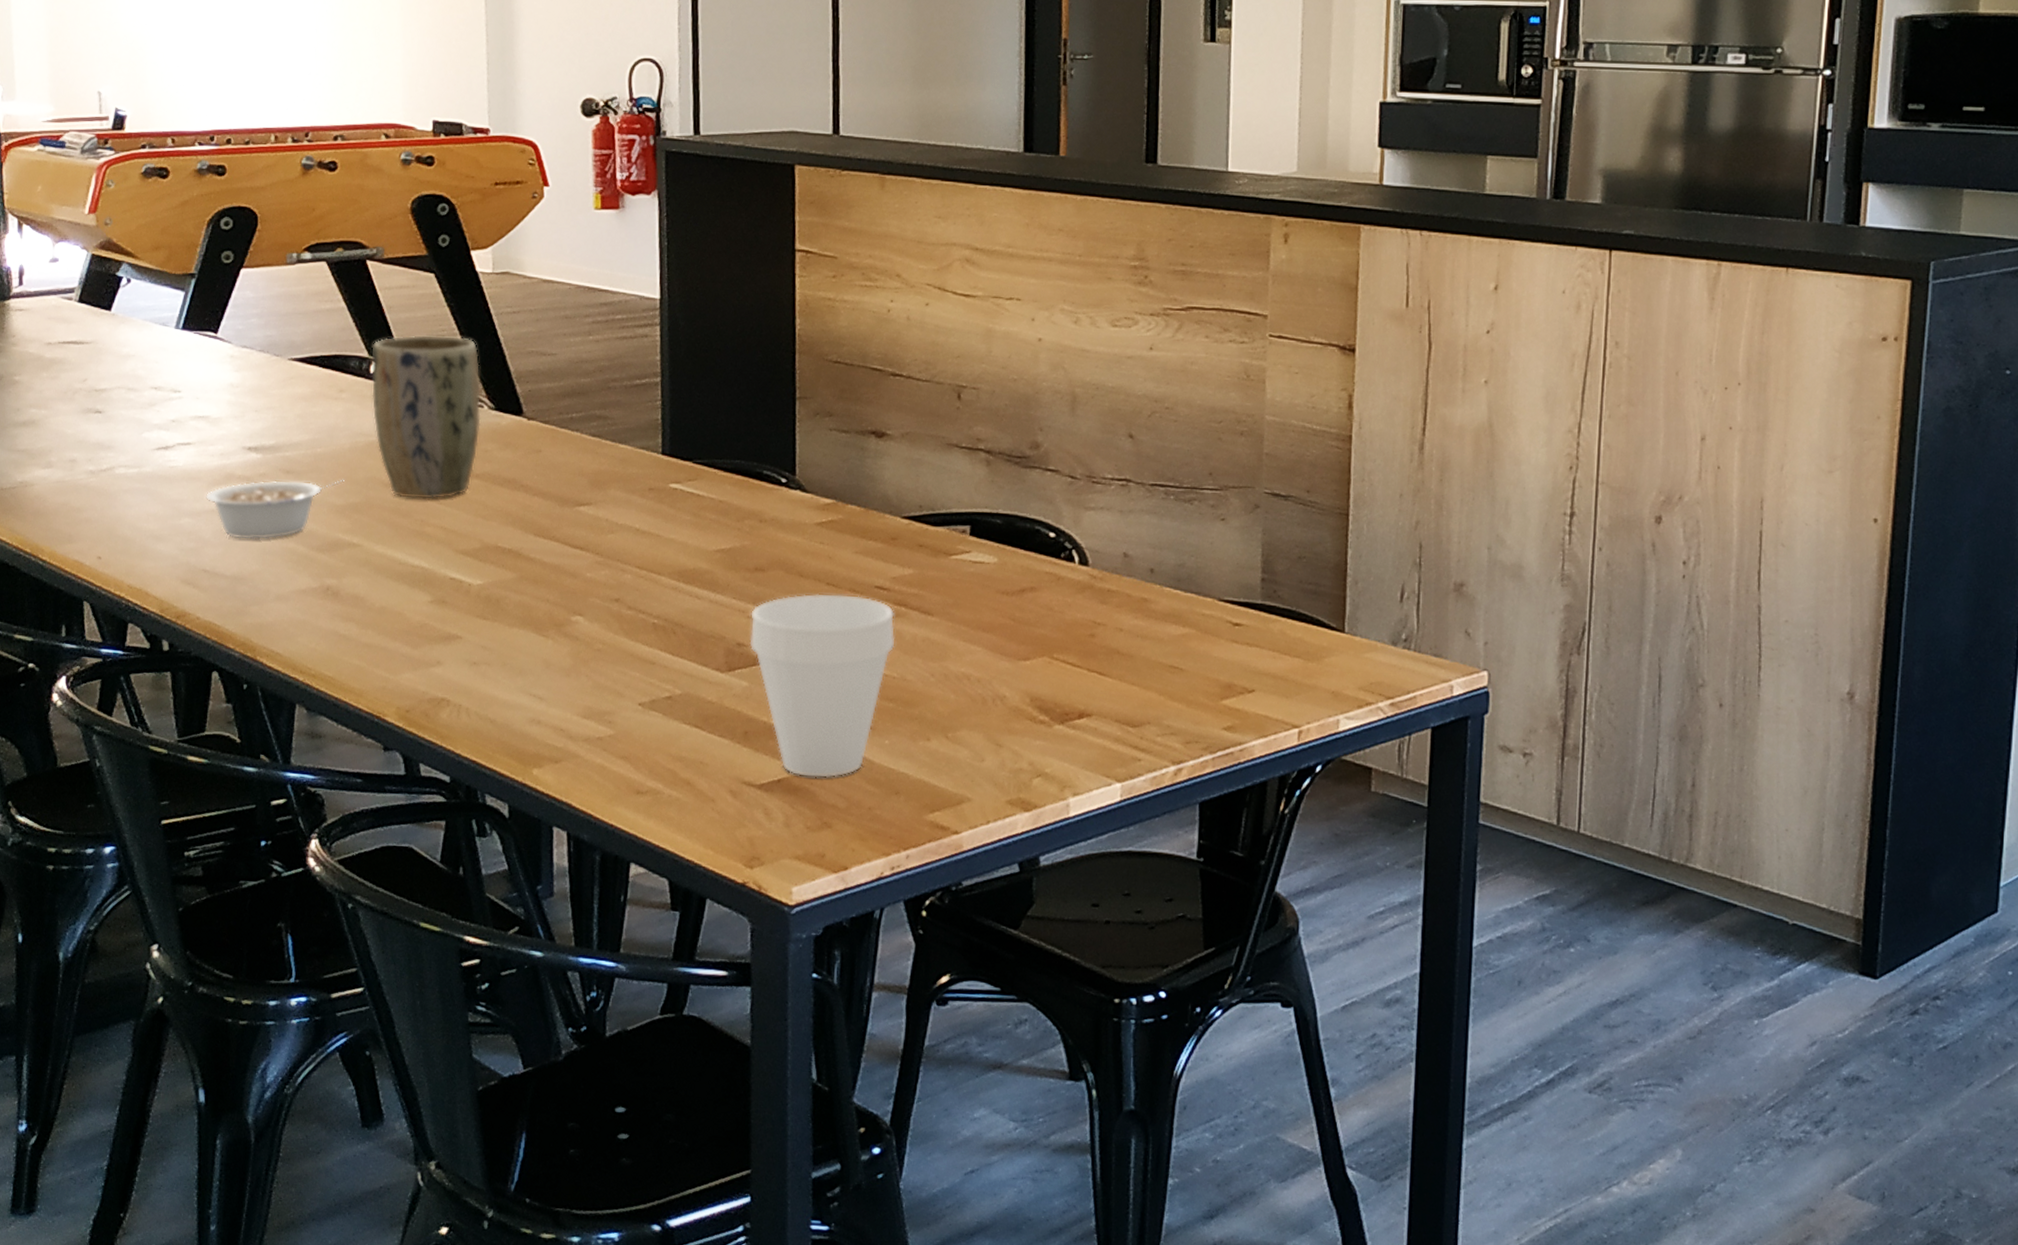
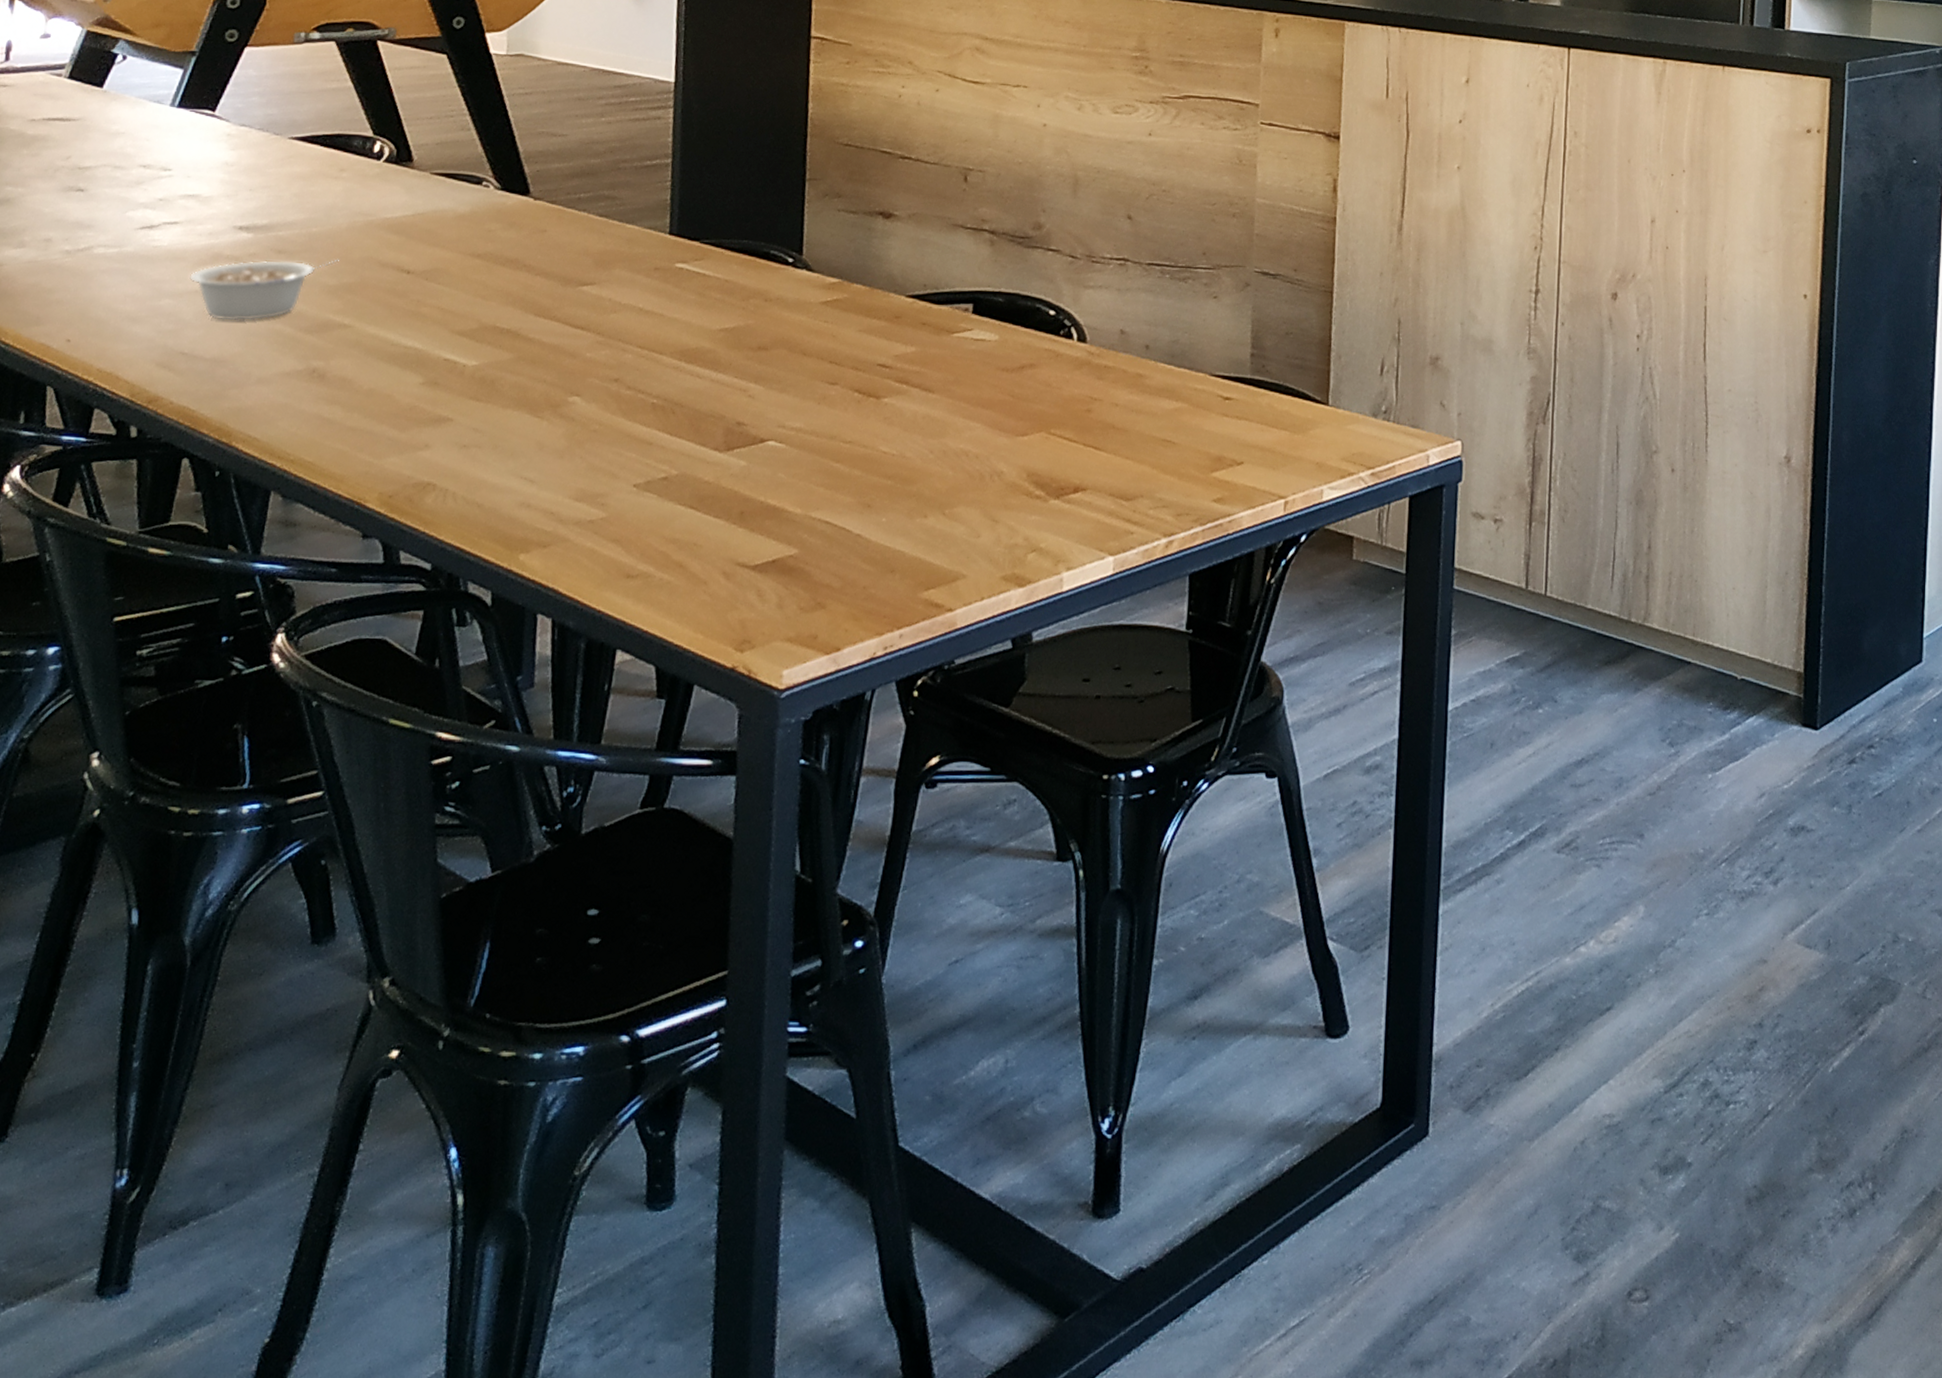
plant pot: present [371,335,481,499] -> none [373,115,488,279]
cup: present [750,593,895,778] -> none [750,372,897,557]

